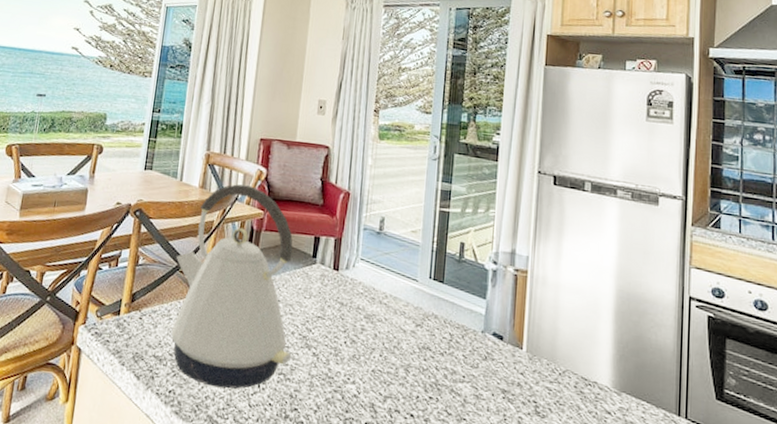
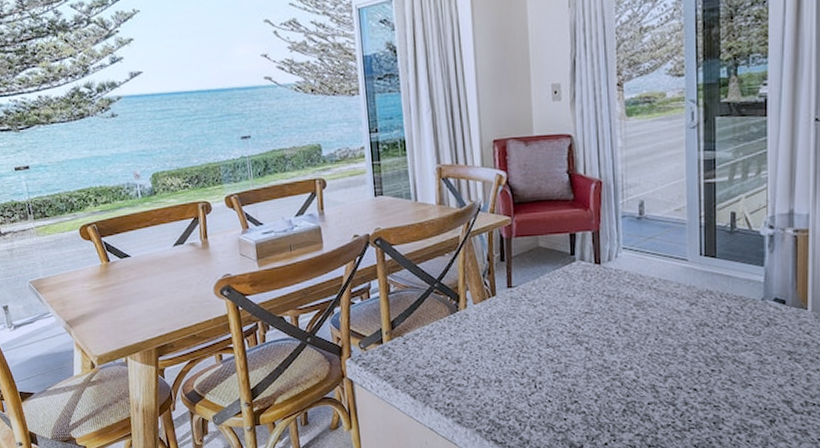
kettle: present [171,184,293,389] -> none [427,193,563,394]

